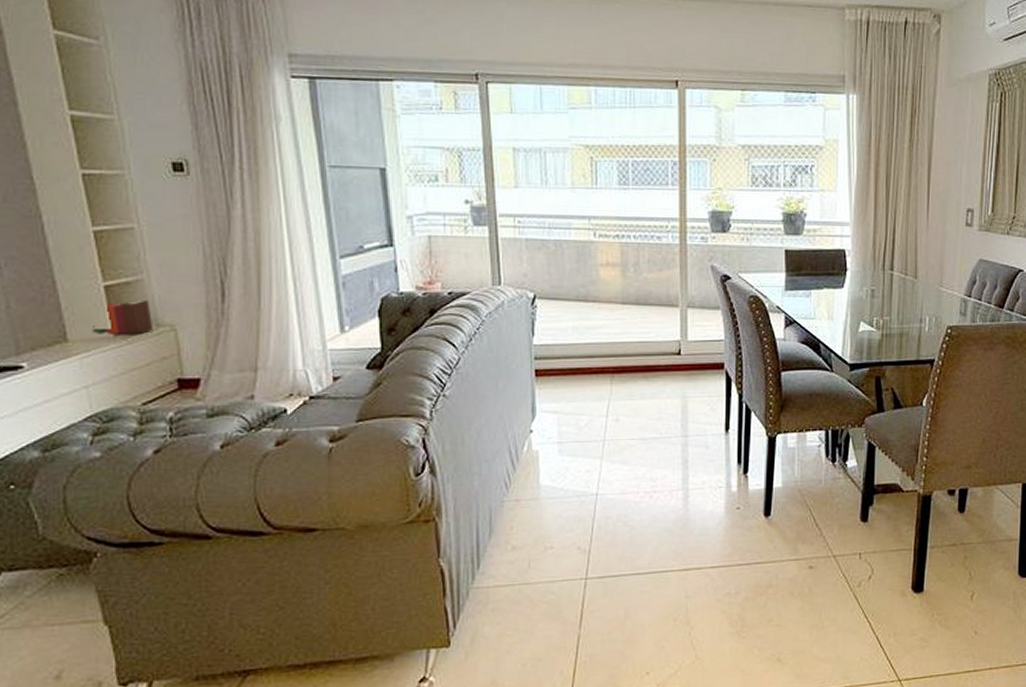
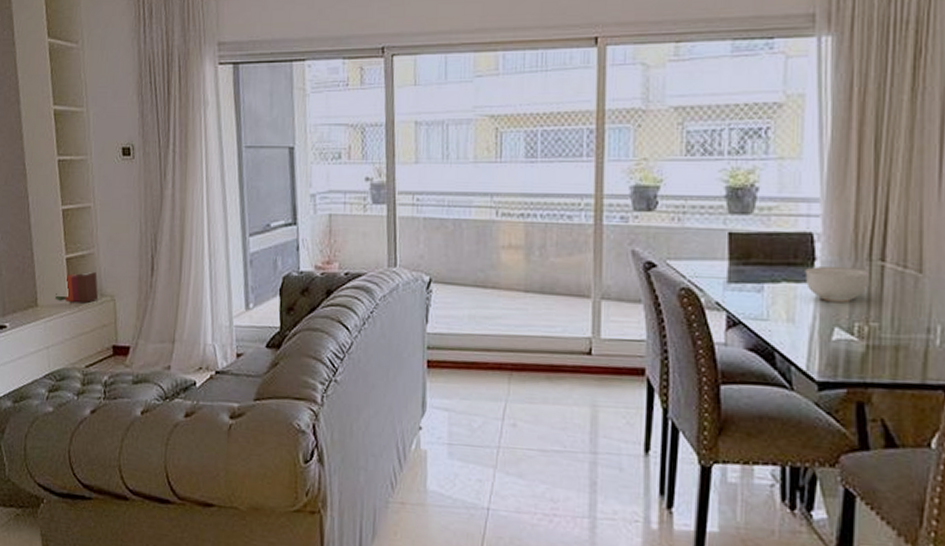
bowl: none [840,276,883,303] -> present [804,266,869,303]

